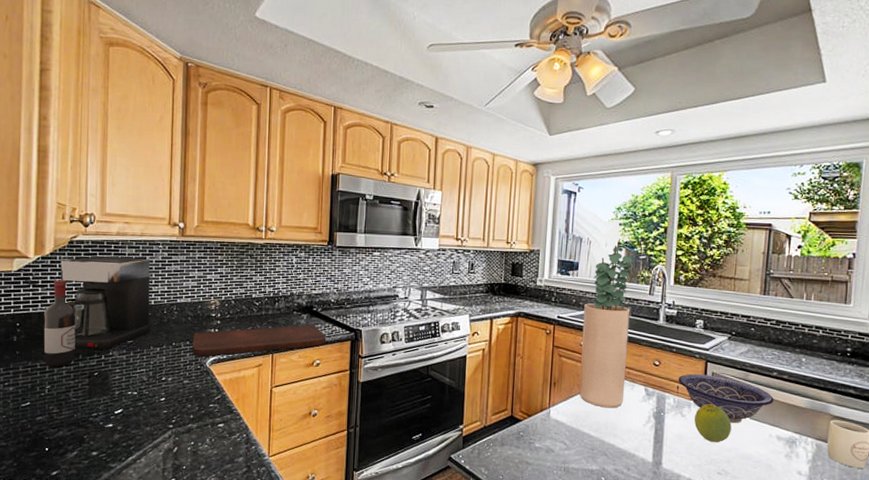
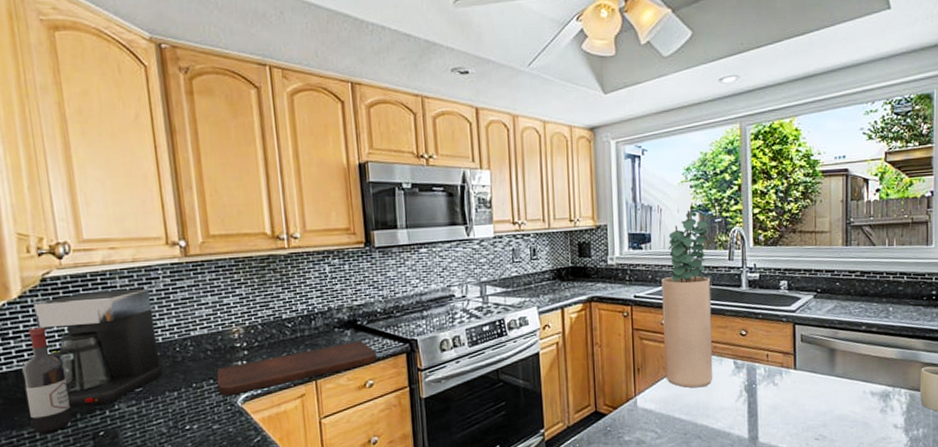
decorative bowl: present [678,373,774,423] -> none [767,337,865,385]
fruit: present [694,404,732,442] -> none [787,368,825,408]

